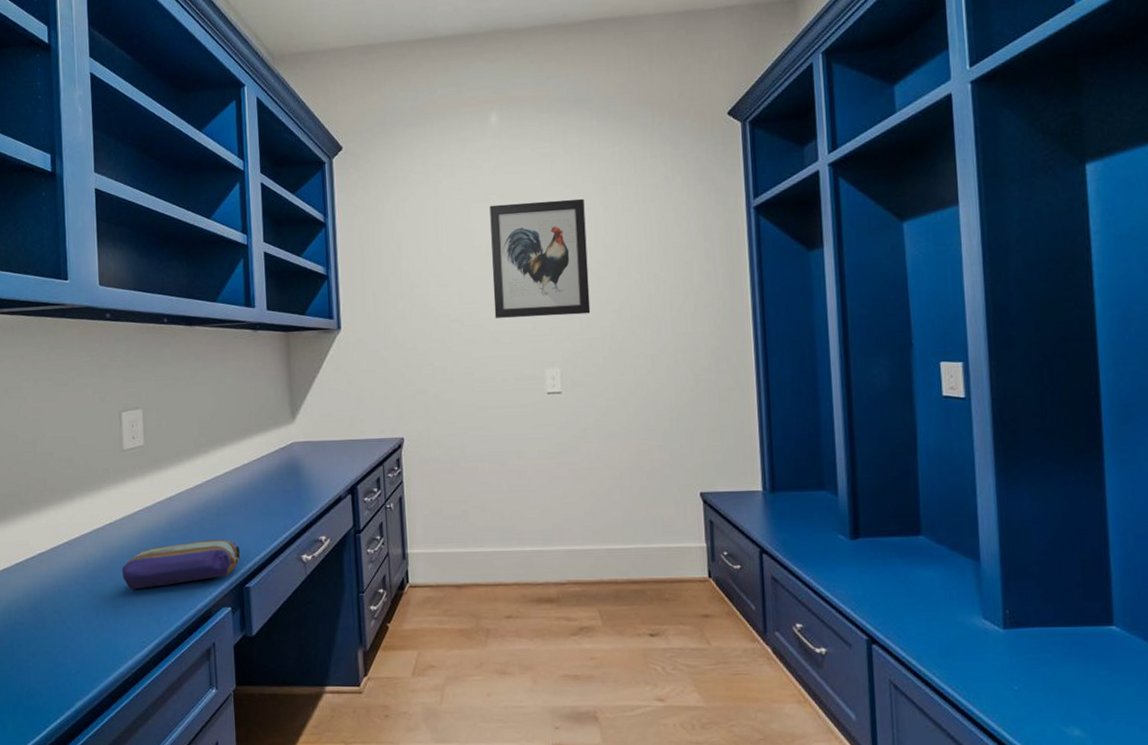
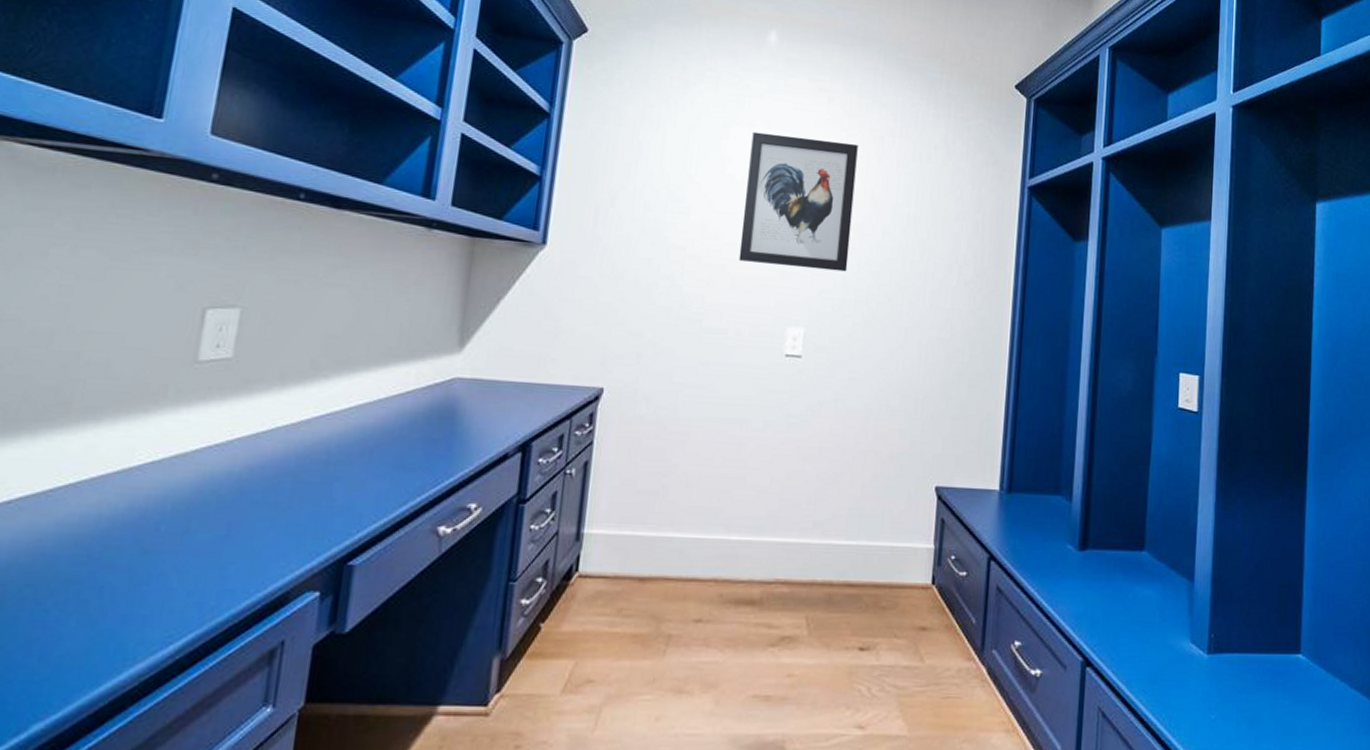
pencil case: present [122,540,240,590] -> none [156,496,350,560]

